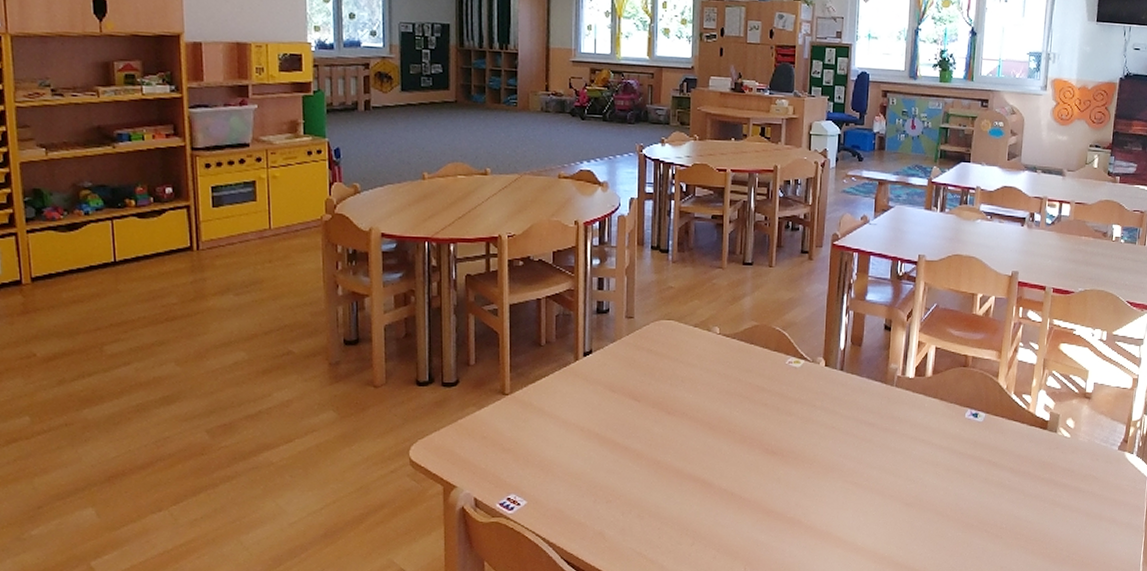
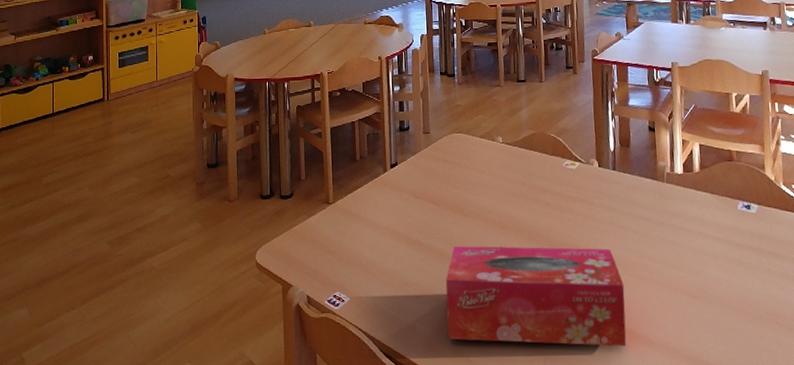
tissue box: none [640,446,838,554] -> present [445,245,627,347]

